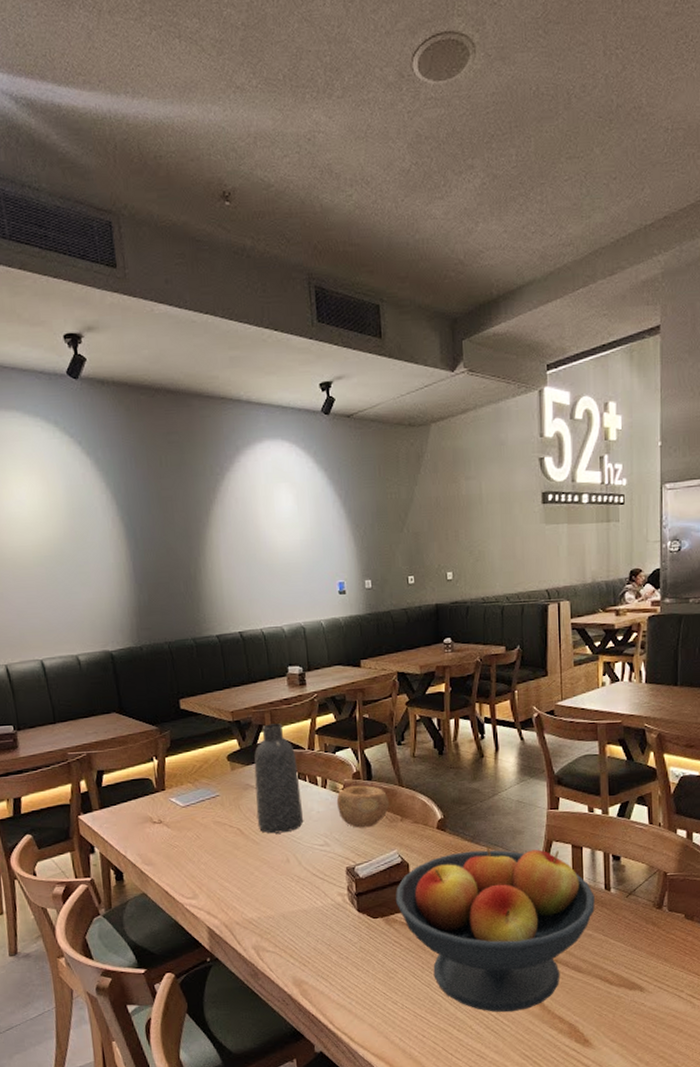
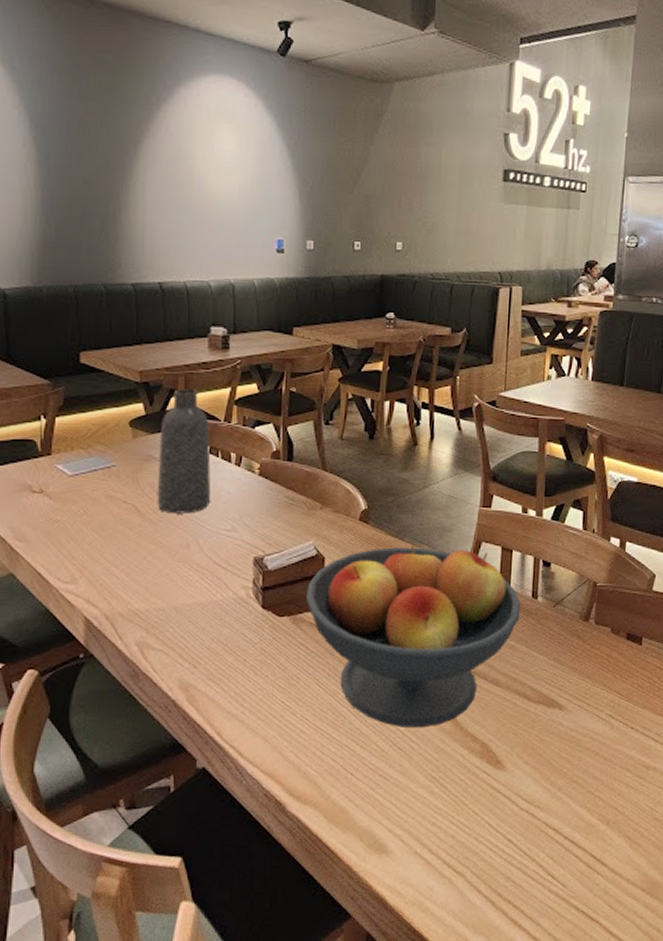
bowl: present [336,785,389,828] -> none [250,465,309,514]

